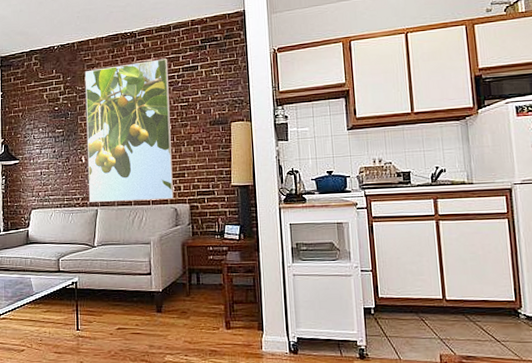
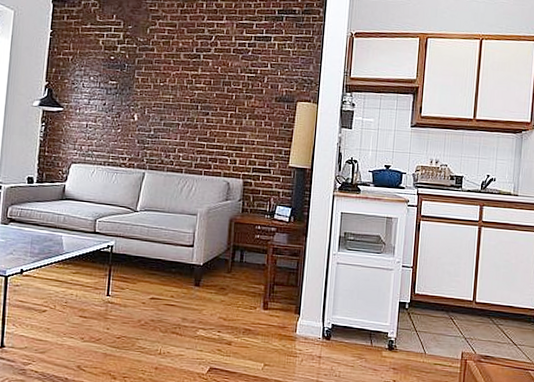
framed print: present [84,58,174,202] -> none [137,22,241,173]

